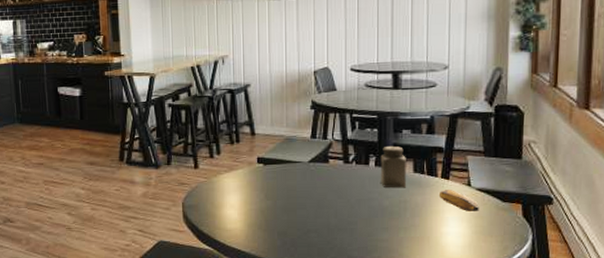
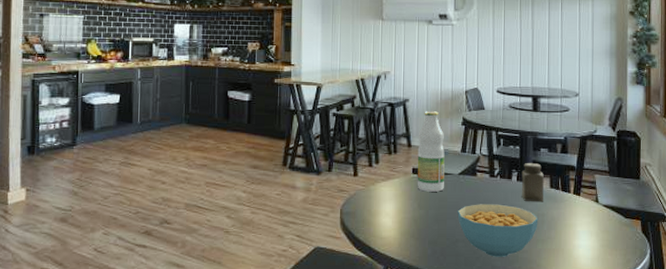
juice bottle: none [262,95,293,182] -> present [417,111,445,192]
cereal bowl: none [308,192,400,247] -> present [457,204,538,257]
banana: present [438,190,479,213] -> none [571,205,605,227]

